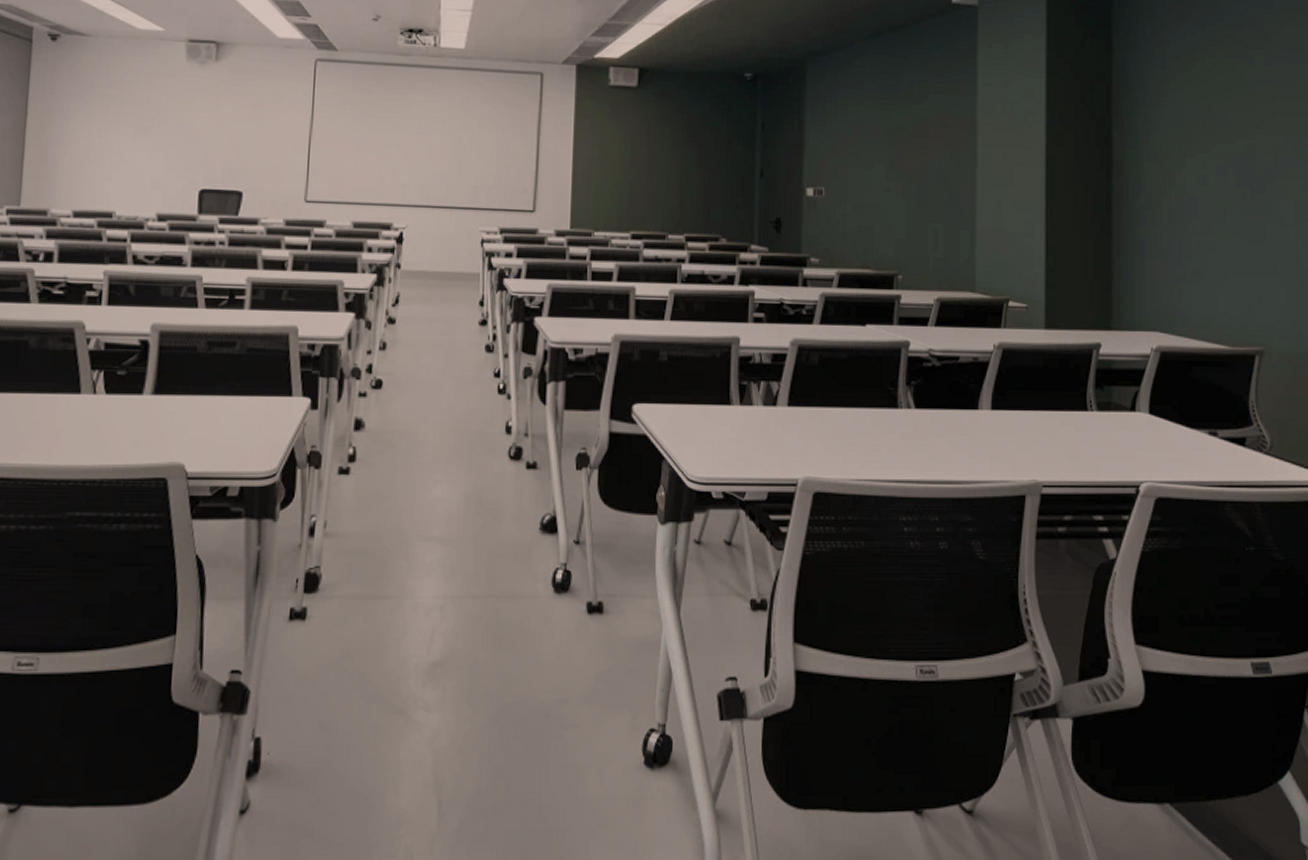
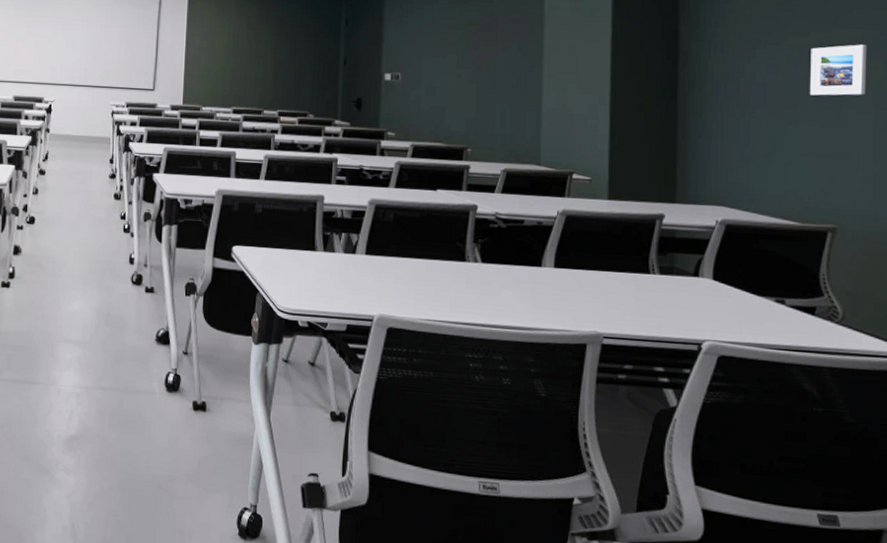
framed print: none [1236,152,1288,208] -> present [809,44,867,96]

